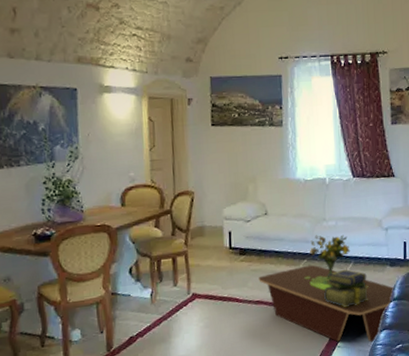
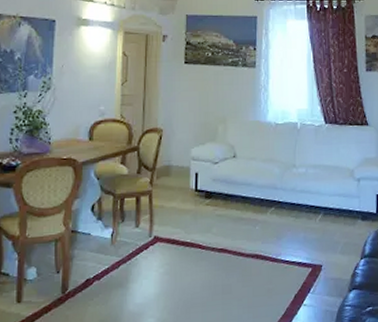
coffee table: present [258,264,395,343] -> none [223,213,367,303]
bouquet: present [304,234,351,290] -> none [271,182,321,241]
stack of books: present [324,269,369,307] -> none [291,220,338,261]

